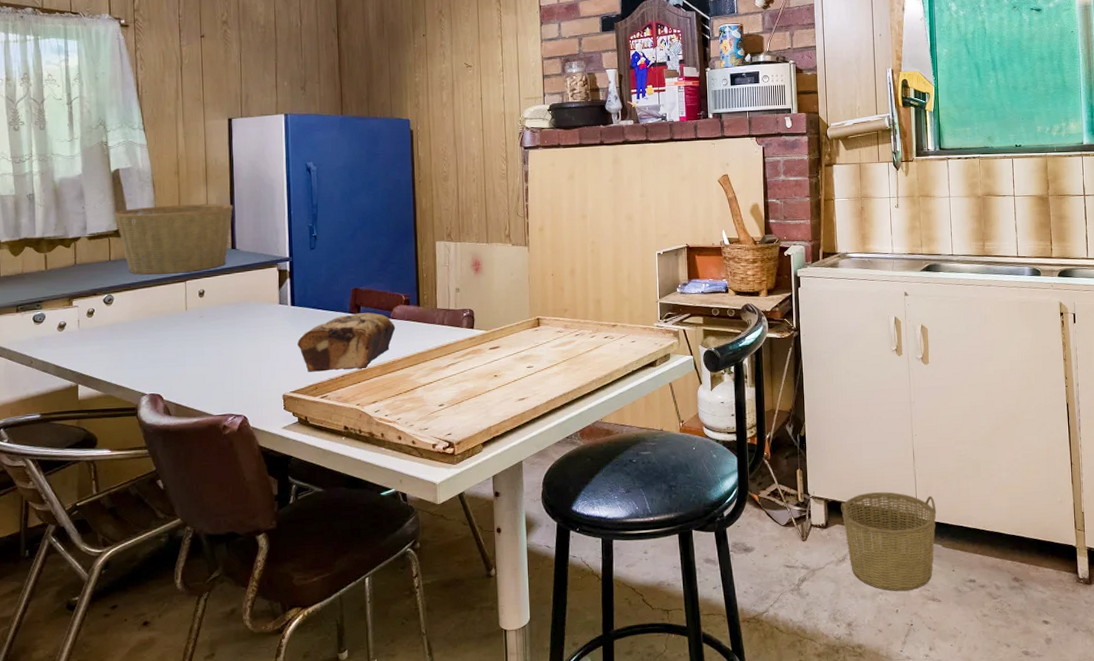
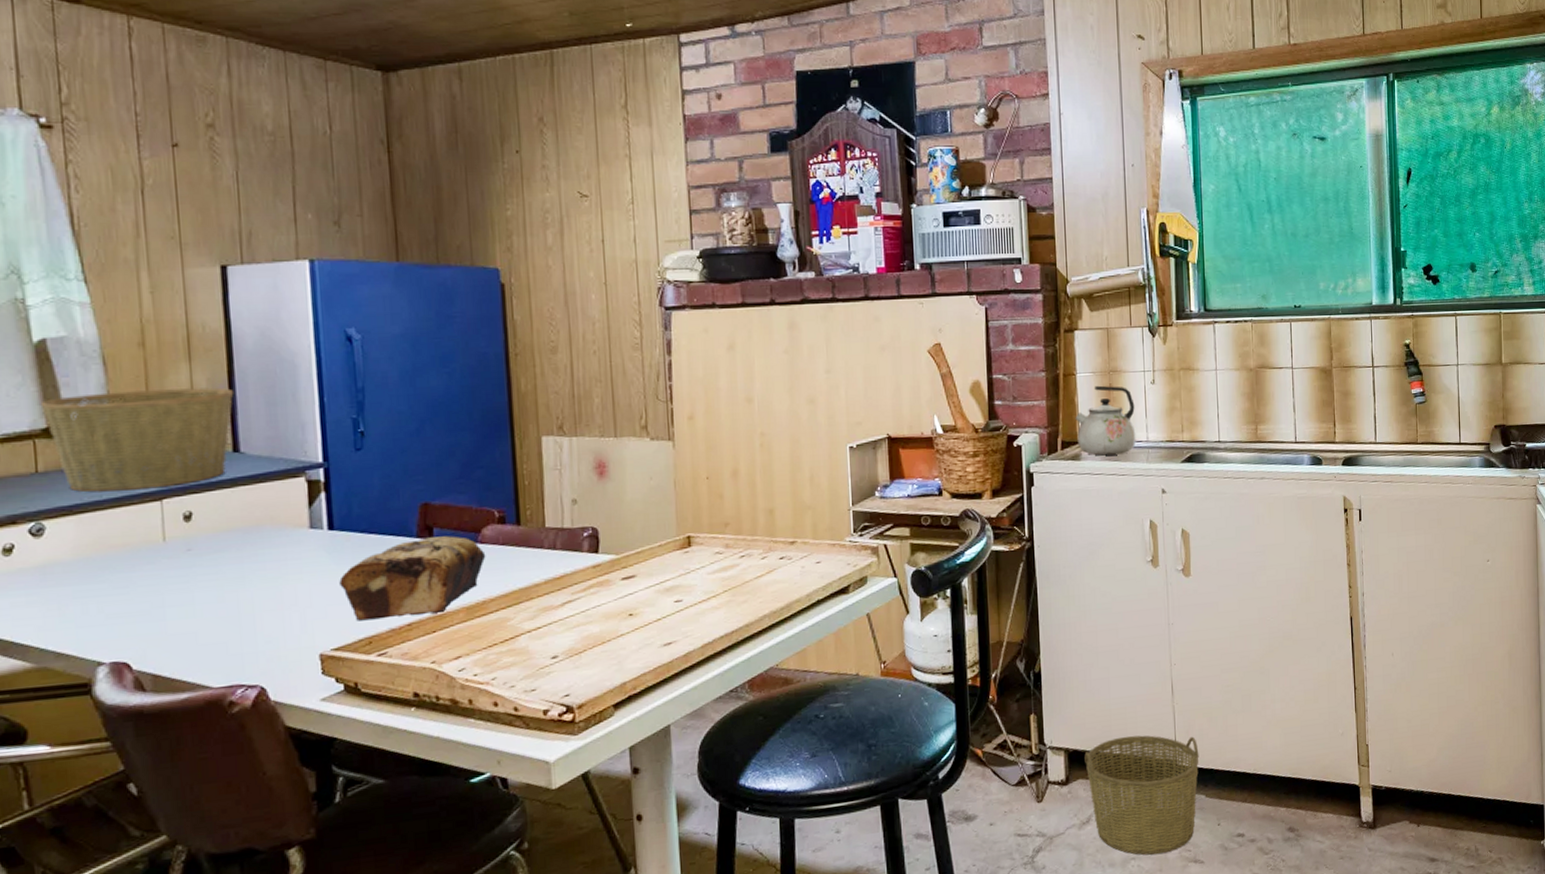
kettle: none [834,208,883,264] -> present [1075,385,1136,456]

